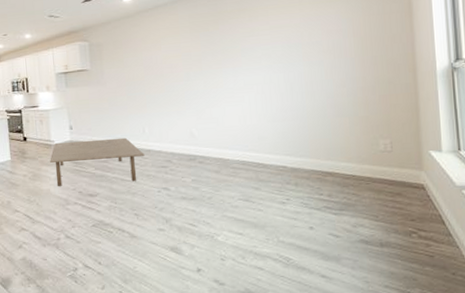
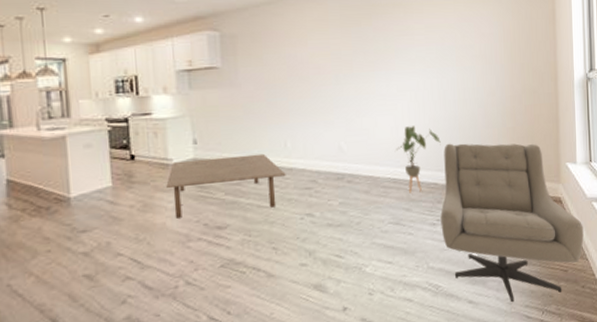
house plant: none [244,115,289,174] -> present [395,126,441,193]
armchair: none [290,130,453,282] -> present [440,143,584,303]

